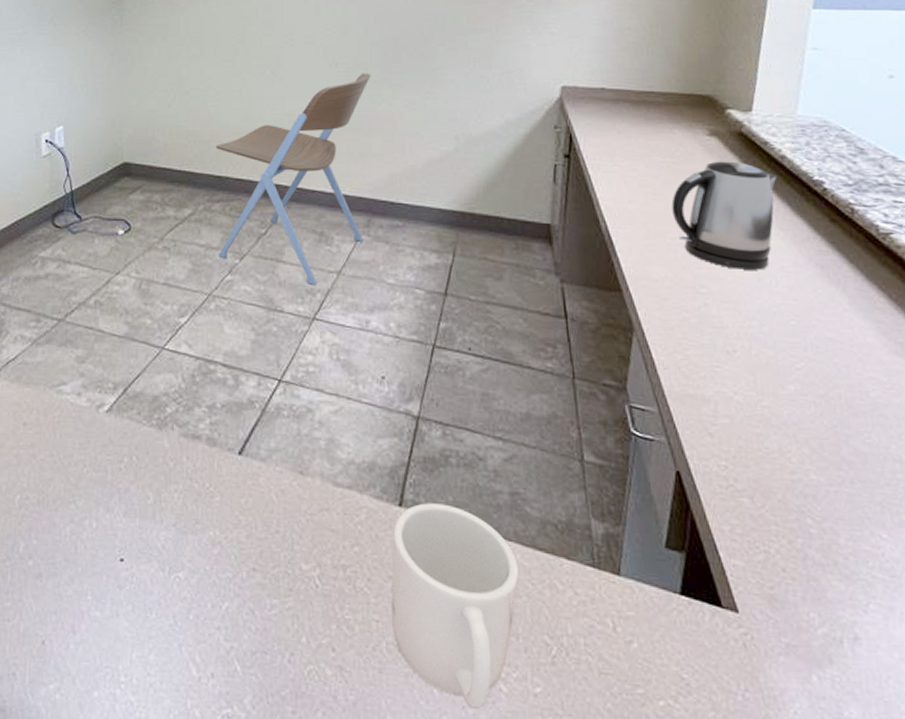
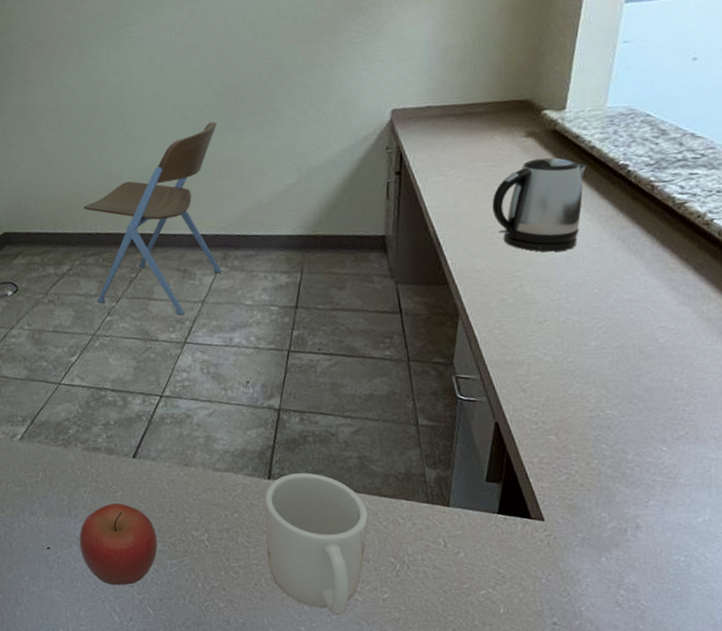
fruit: none [160,510,257,626] -> present [79,502,158,586]

